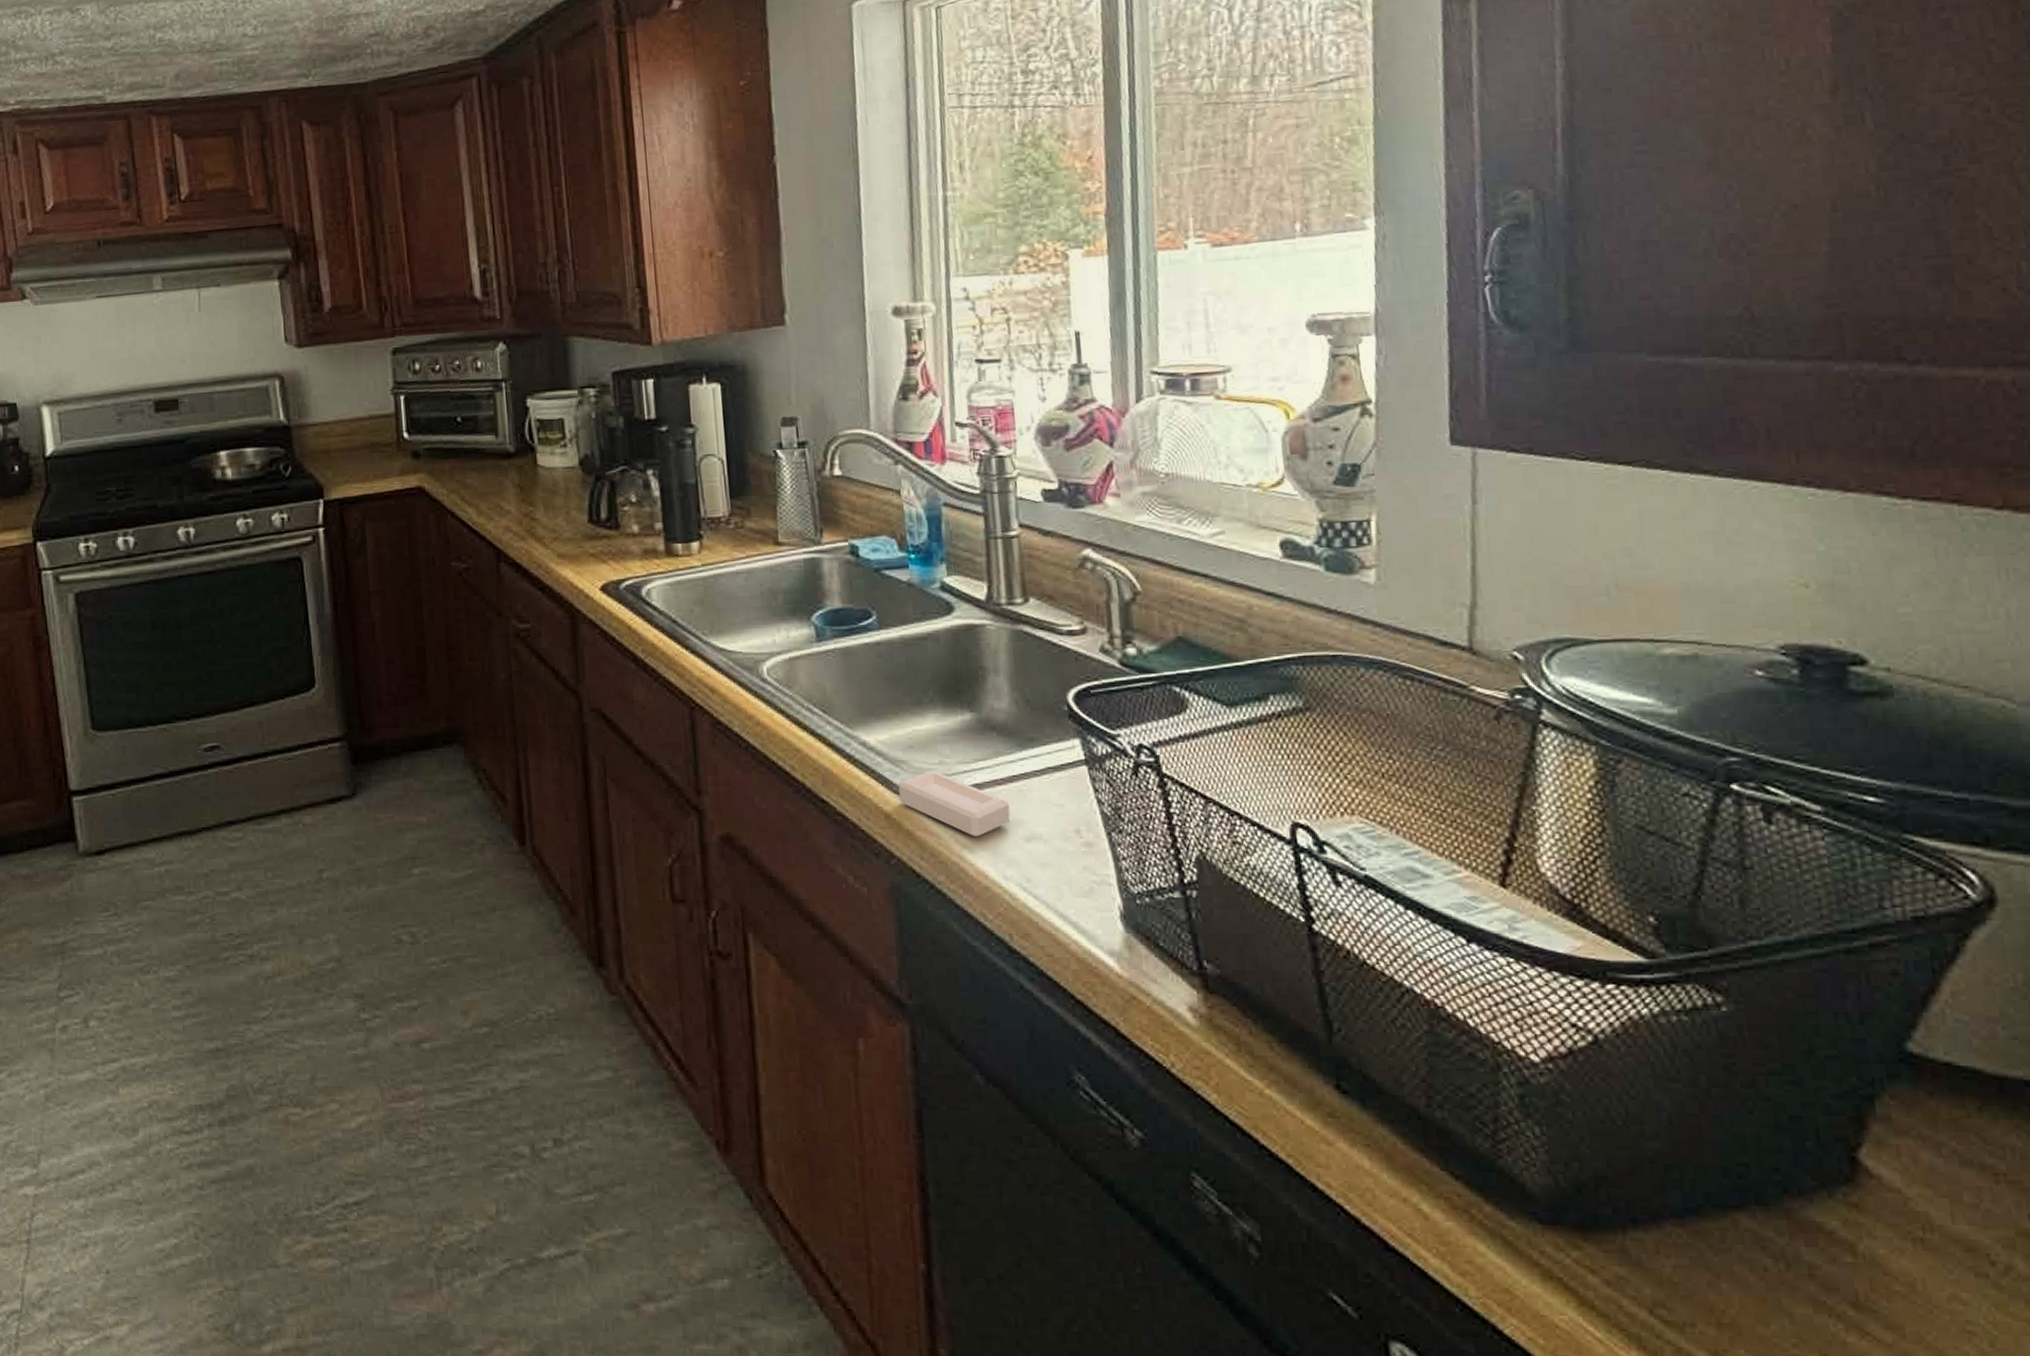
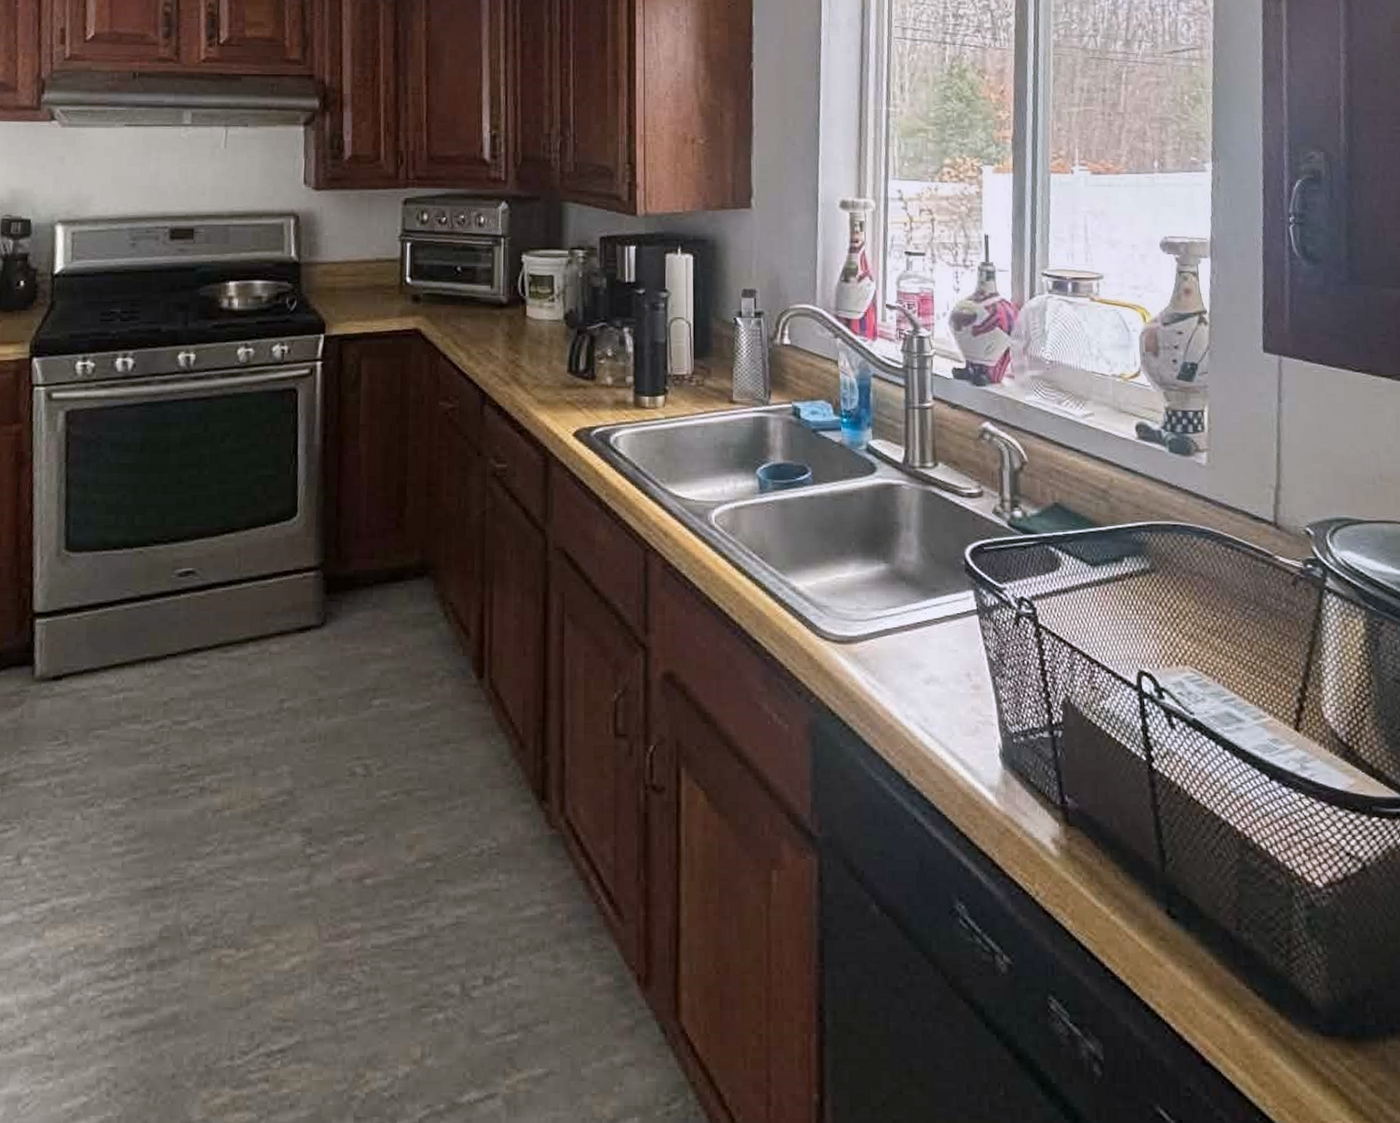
soap bar: present [898,770,1011,837] -> none [820,615,914,679]

